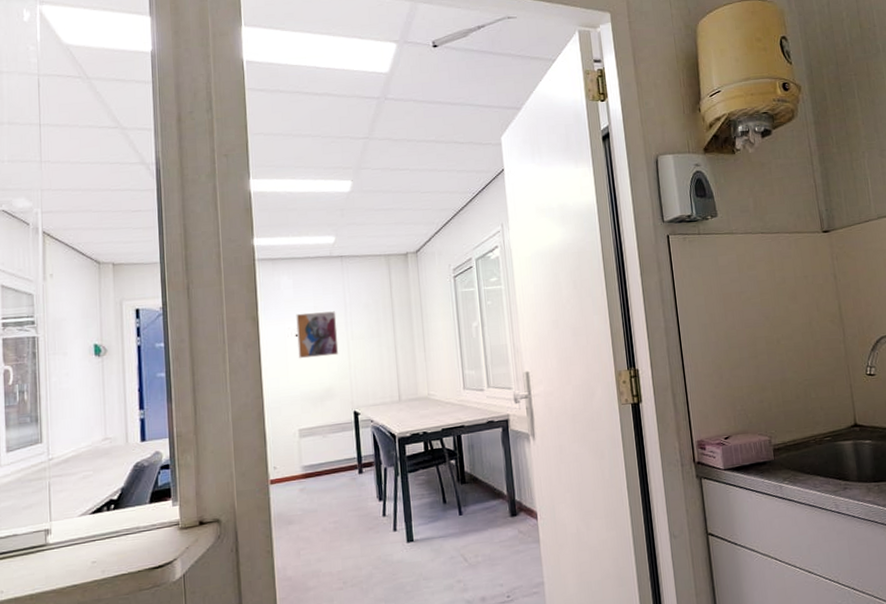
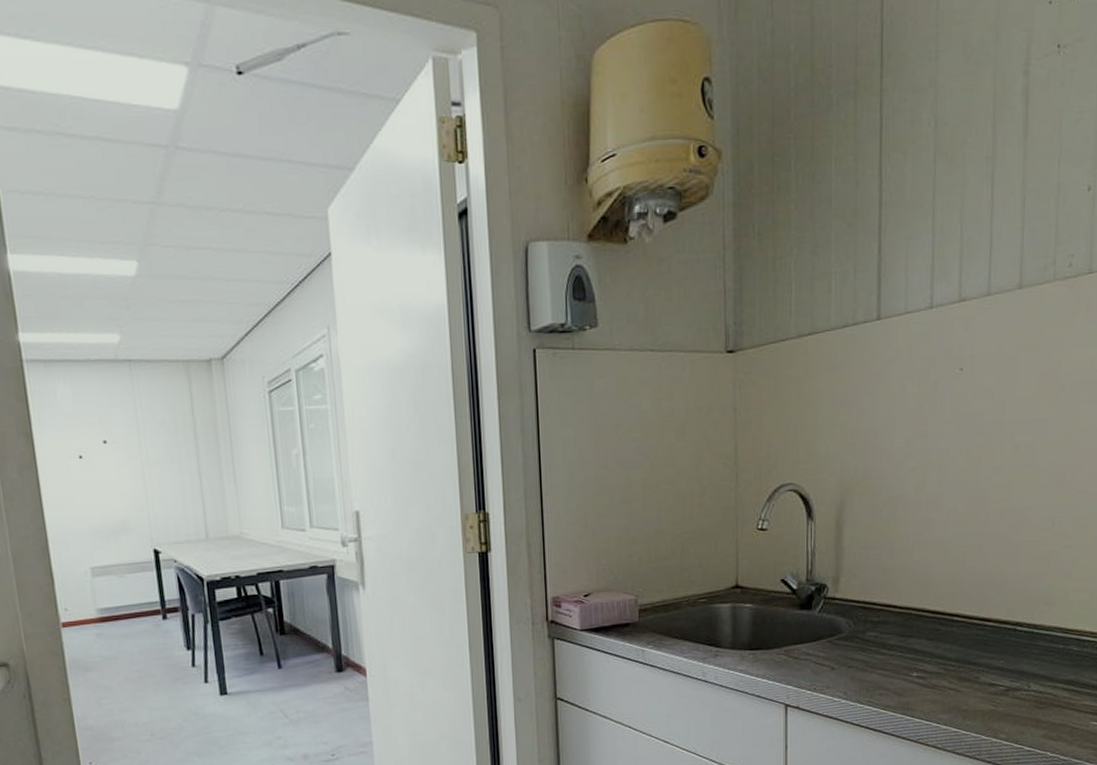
wall art: present [296,311,339,359] -> none [78,429,133,486]

